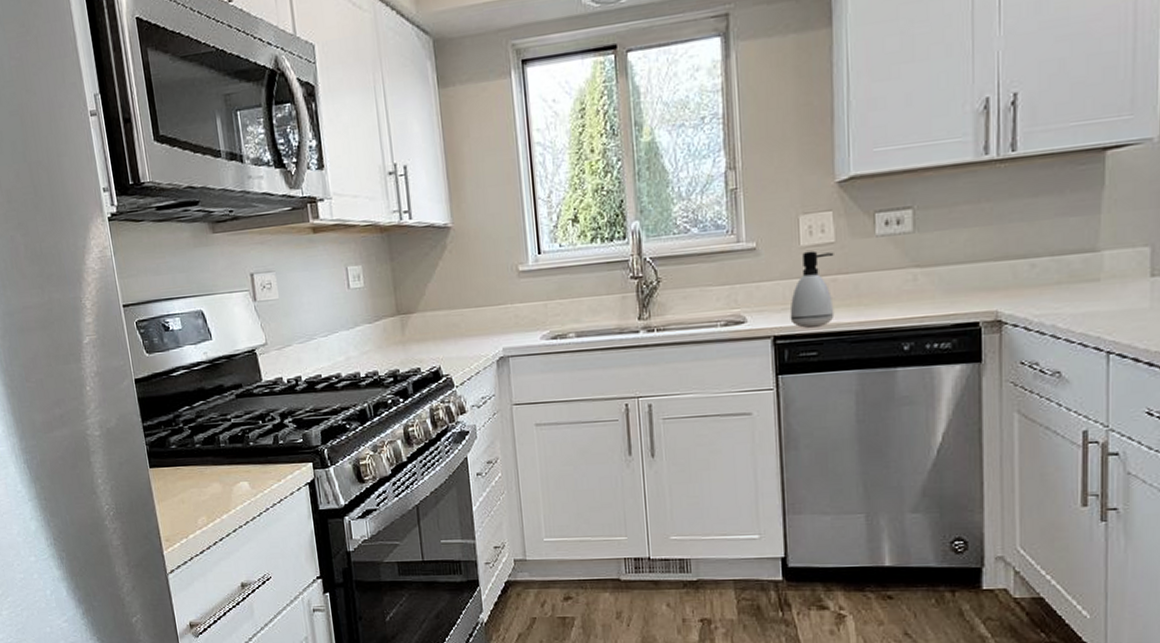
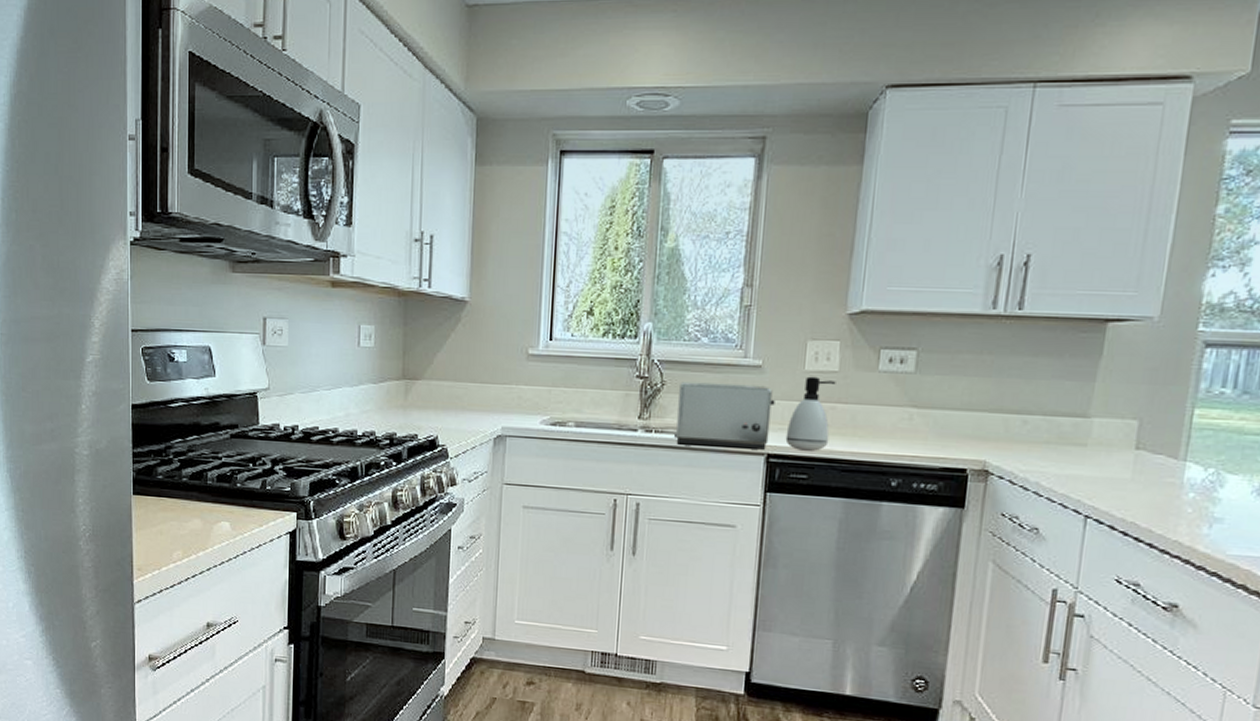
toaster: none [674,267,775,341] -> present [673,381,775,451]

